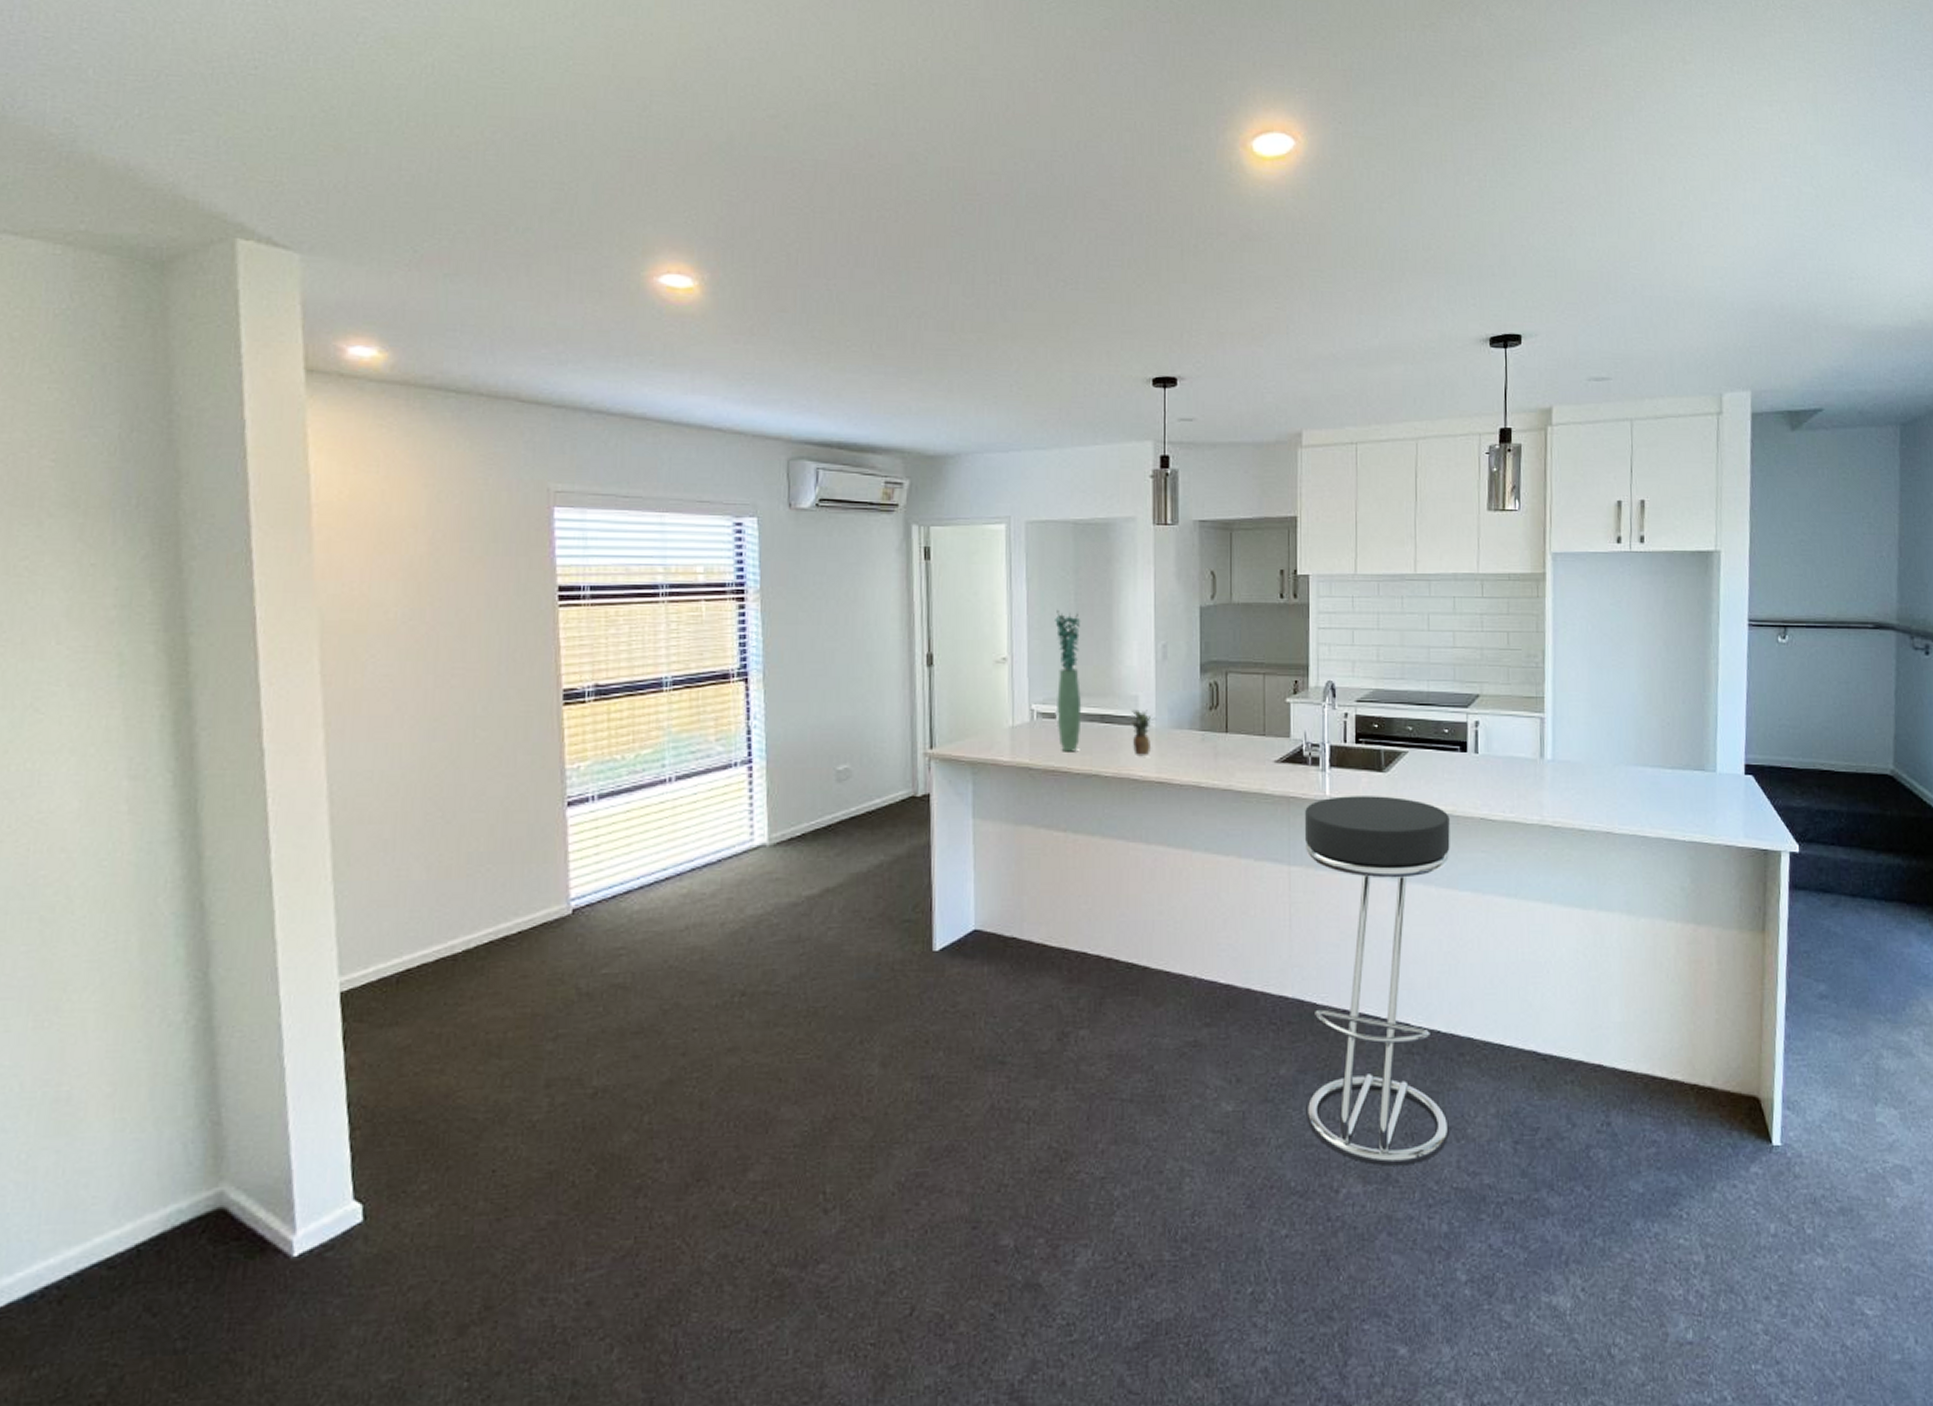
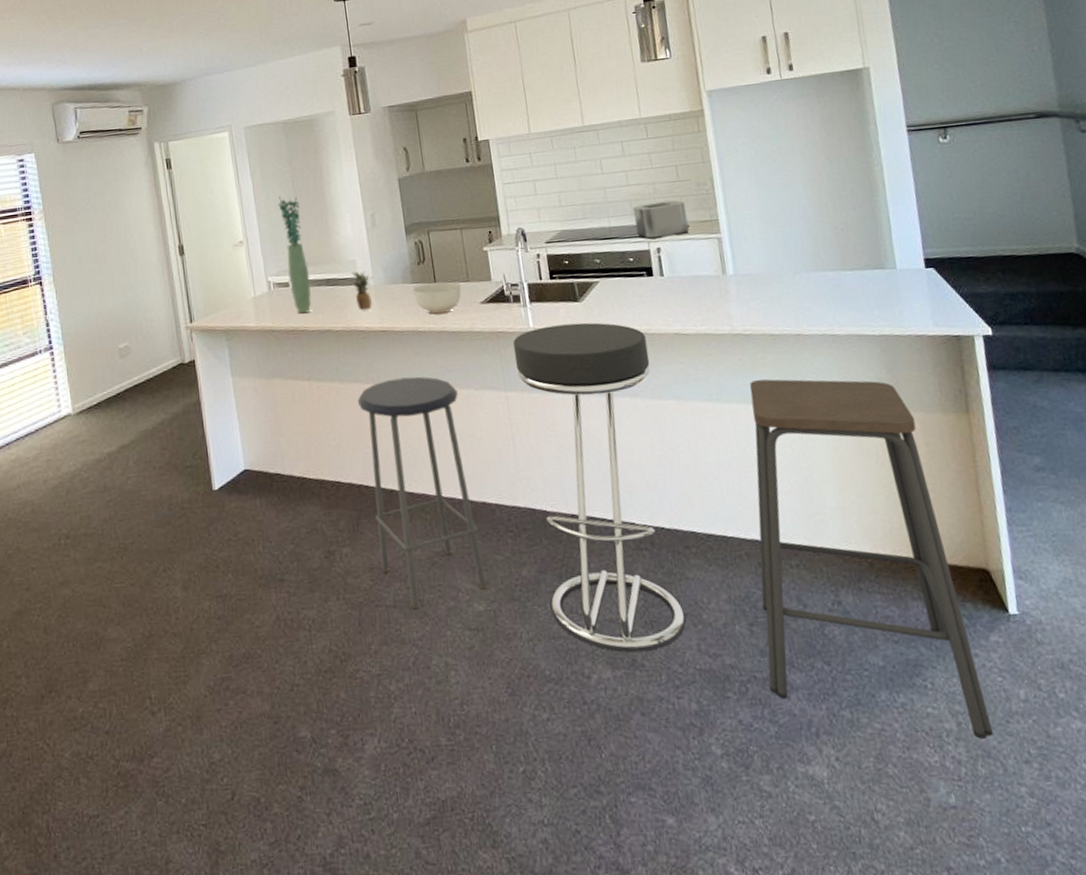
bar stool: none [1118,839,1239,1106] -> present [357,376,487,610]
bowl: none [1200,733,1255,769] -> present [413,281,461,314]
toaster: none [1455,669,1513,711] -> present [632,200,690,240]
bar stool: none [1525,877,1739,1273] -> present [750,379,994,739]

